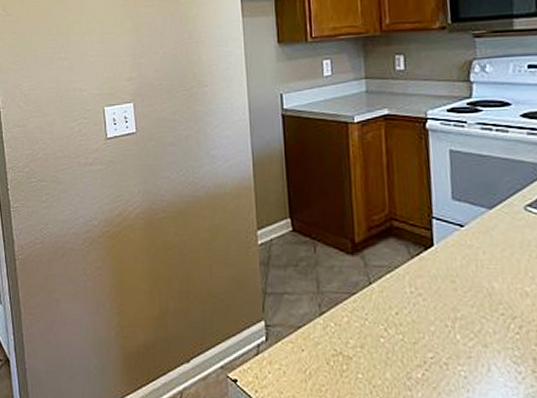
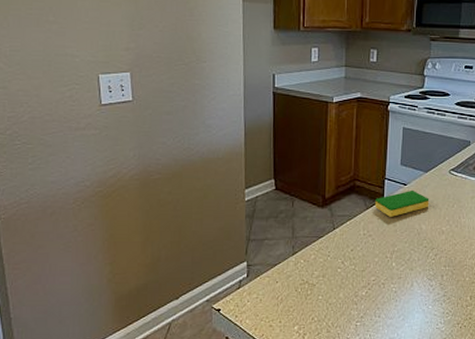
dish sponge: none [422,232,501,270] -> present [375,189,430,217]

